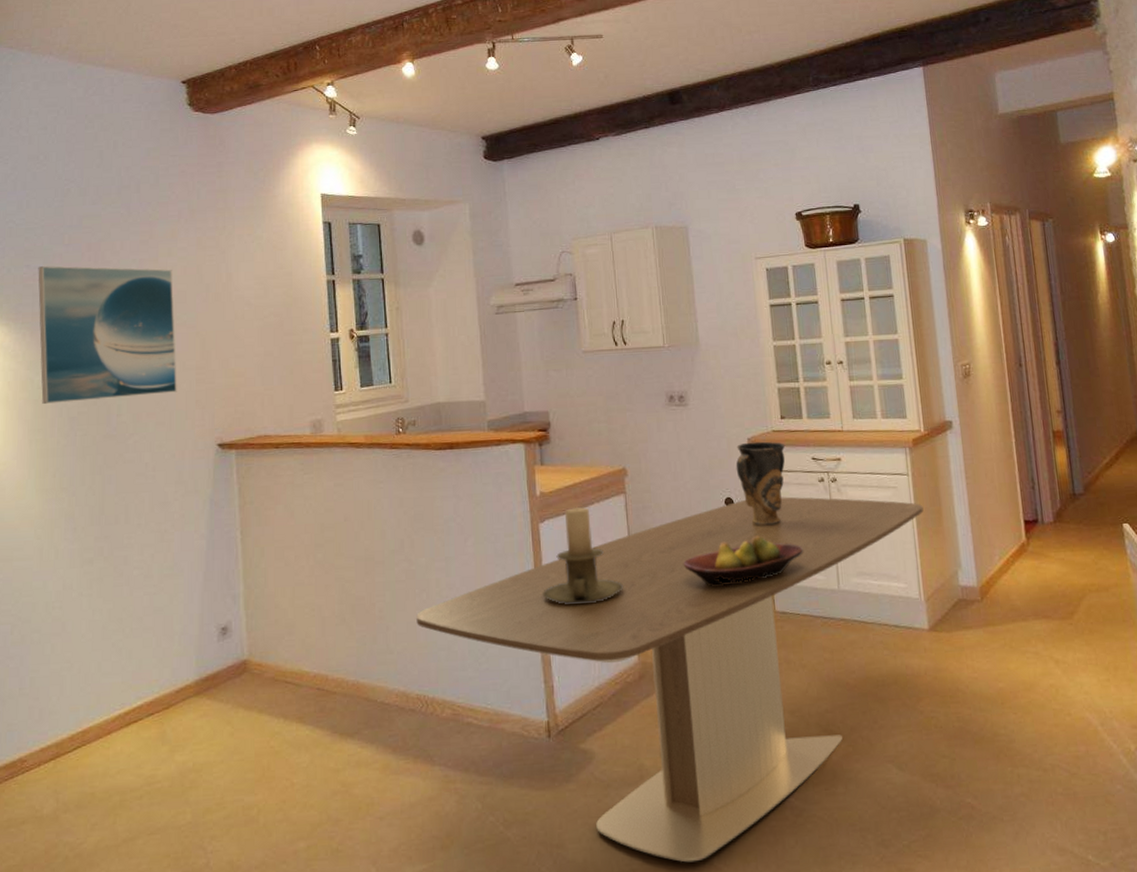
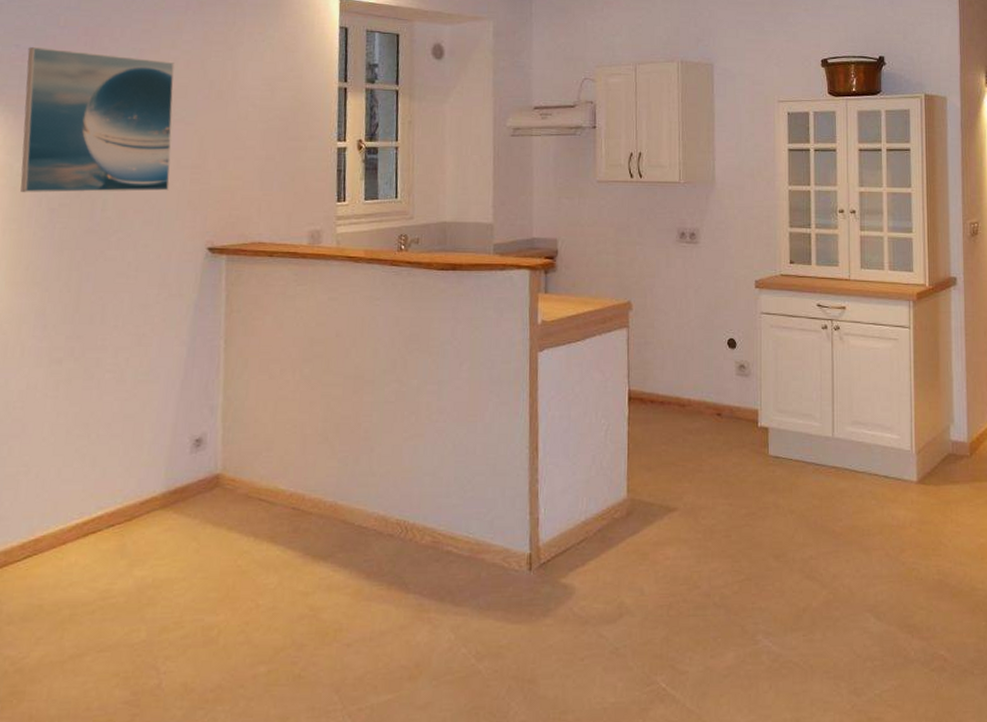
dining table: present [416,496,924,863] -> none [402,341,922,703]
candle holder: present [542,506,623,605] -> none [535,337,618,437]
fruit bowl: present [683,535,803,586] -> none [680,378,801,426]
vase: present [735,441,786,526] -> none [741,284,792,369]

